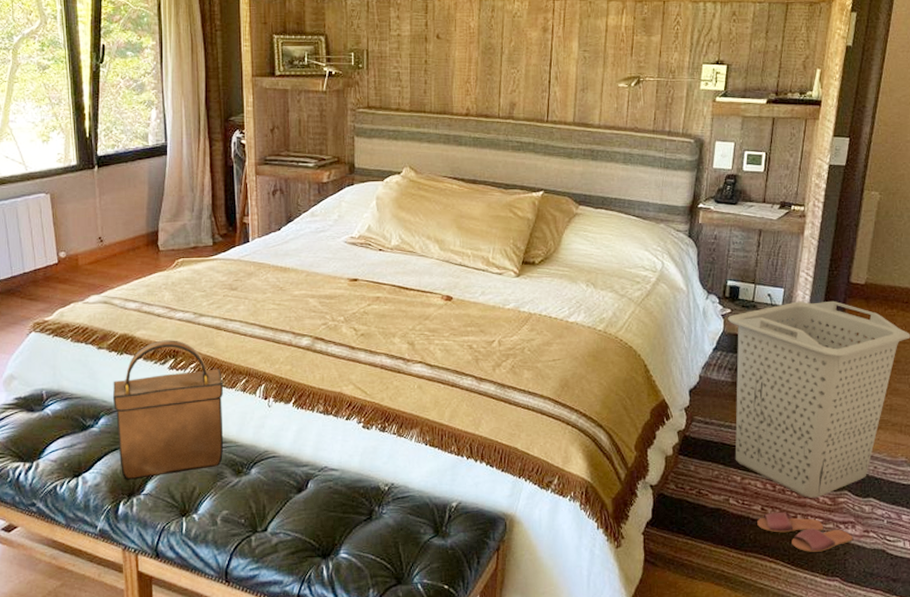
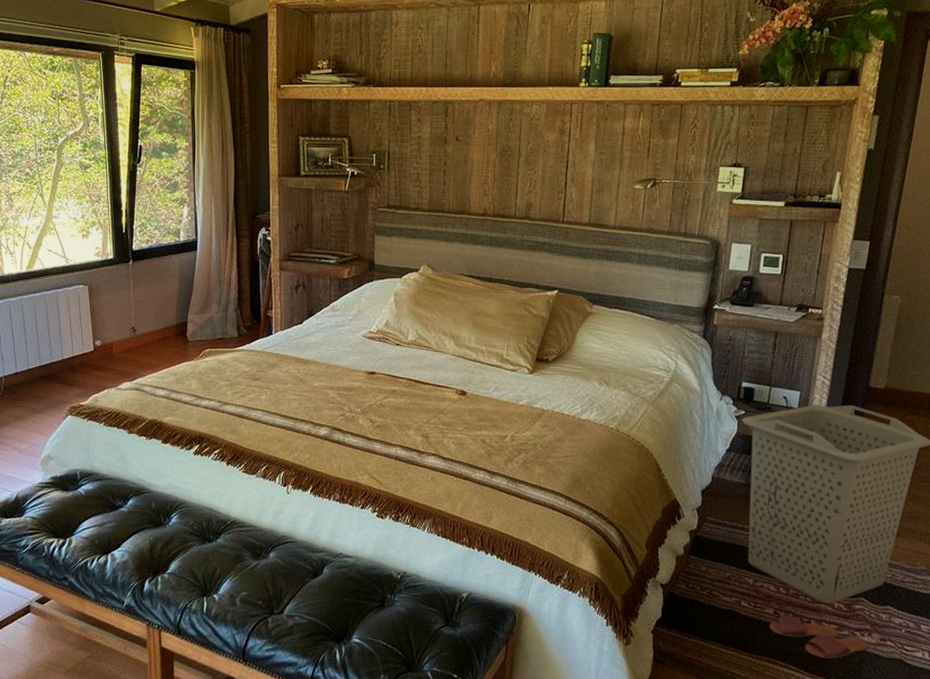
handbag: present [112,340,224,480] -> none [141,426,245,559]

